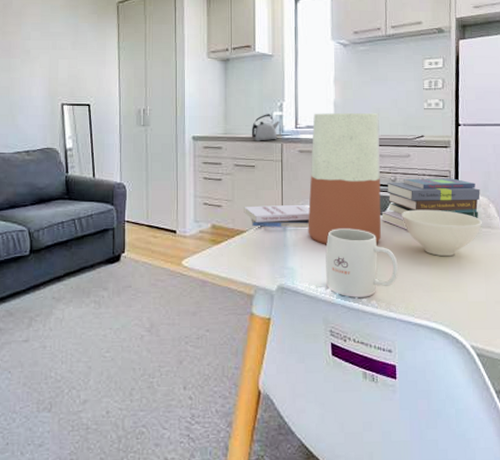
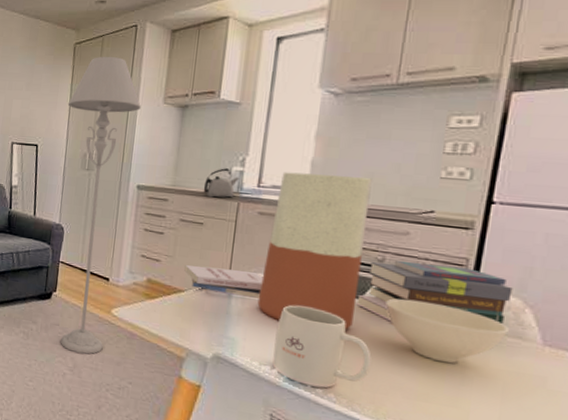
floor lamp: none [116,14,187,312] -> present [60,56,141,355]

